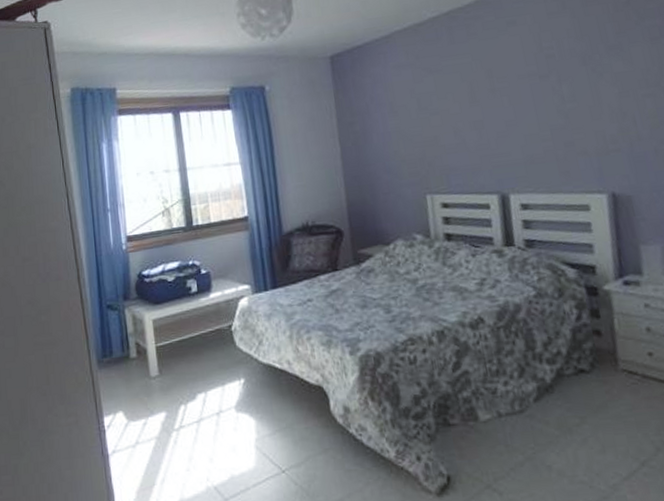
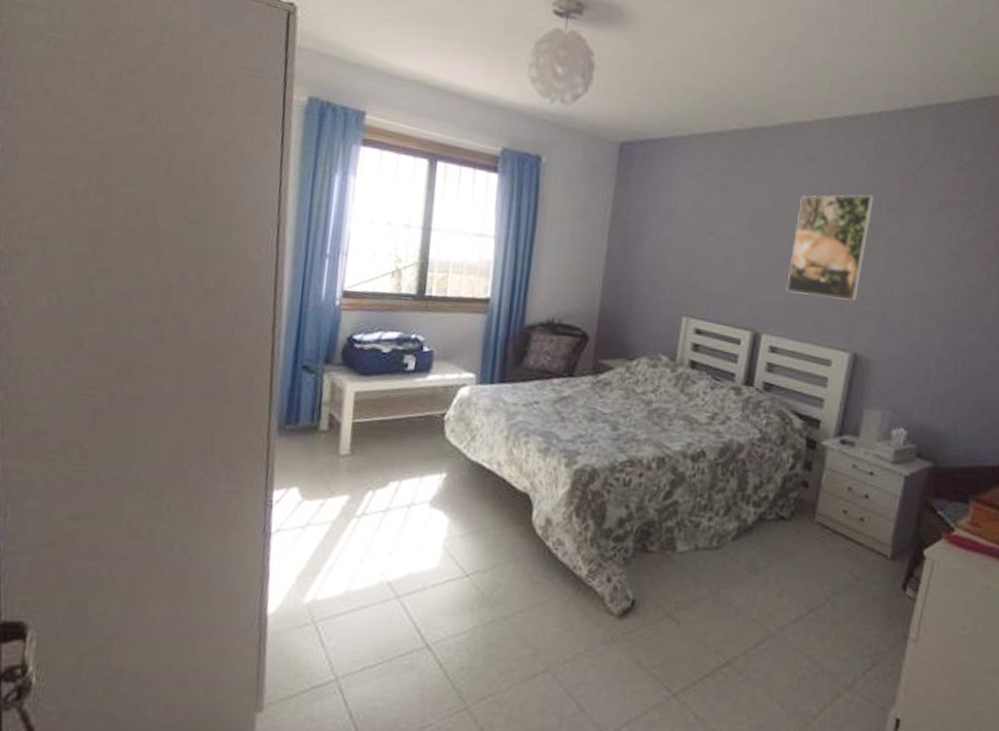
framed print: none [512,40,599,150] -> present [786,194,874,302]

